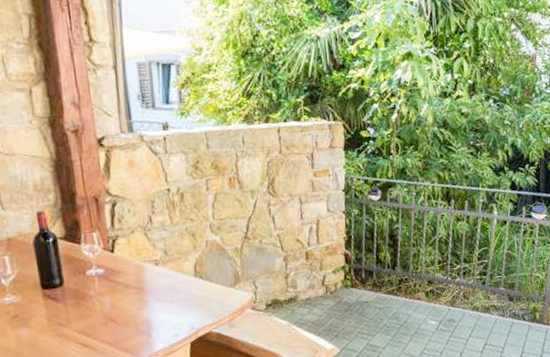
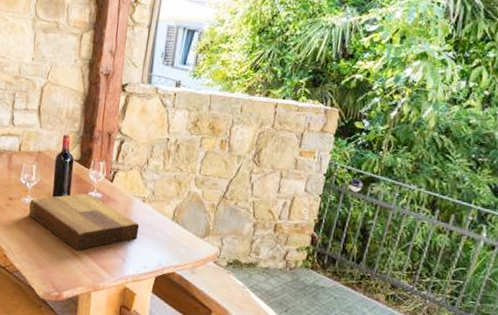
cutting board: none [11,272,160,341] -> present [28,193,140,251]

